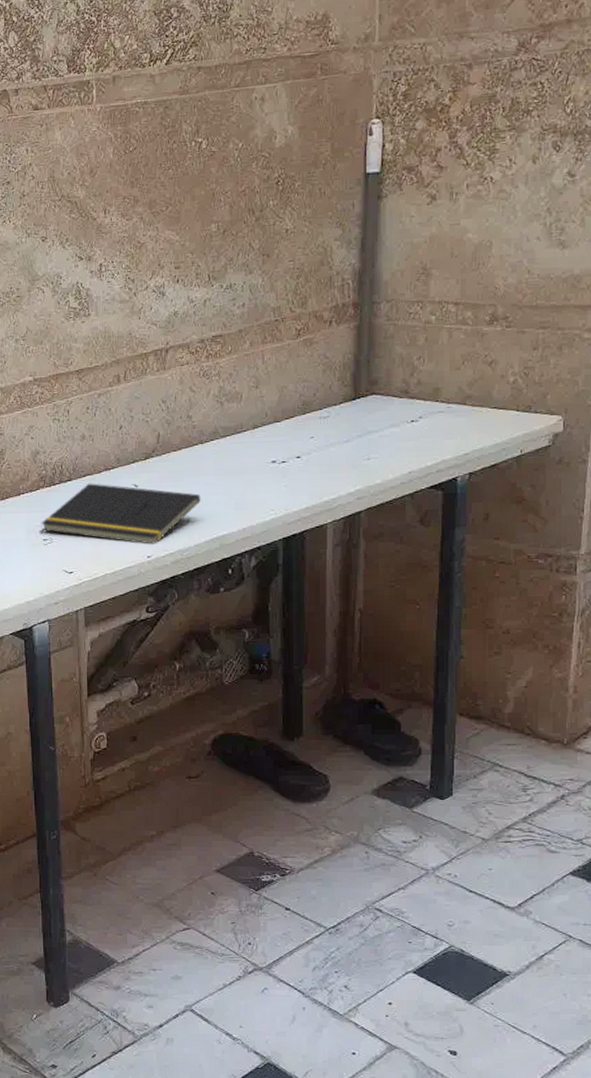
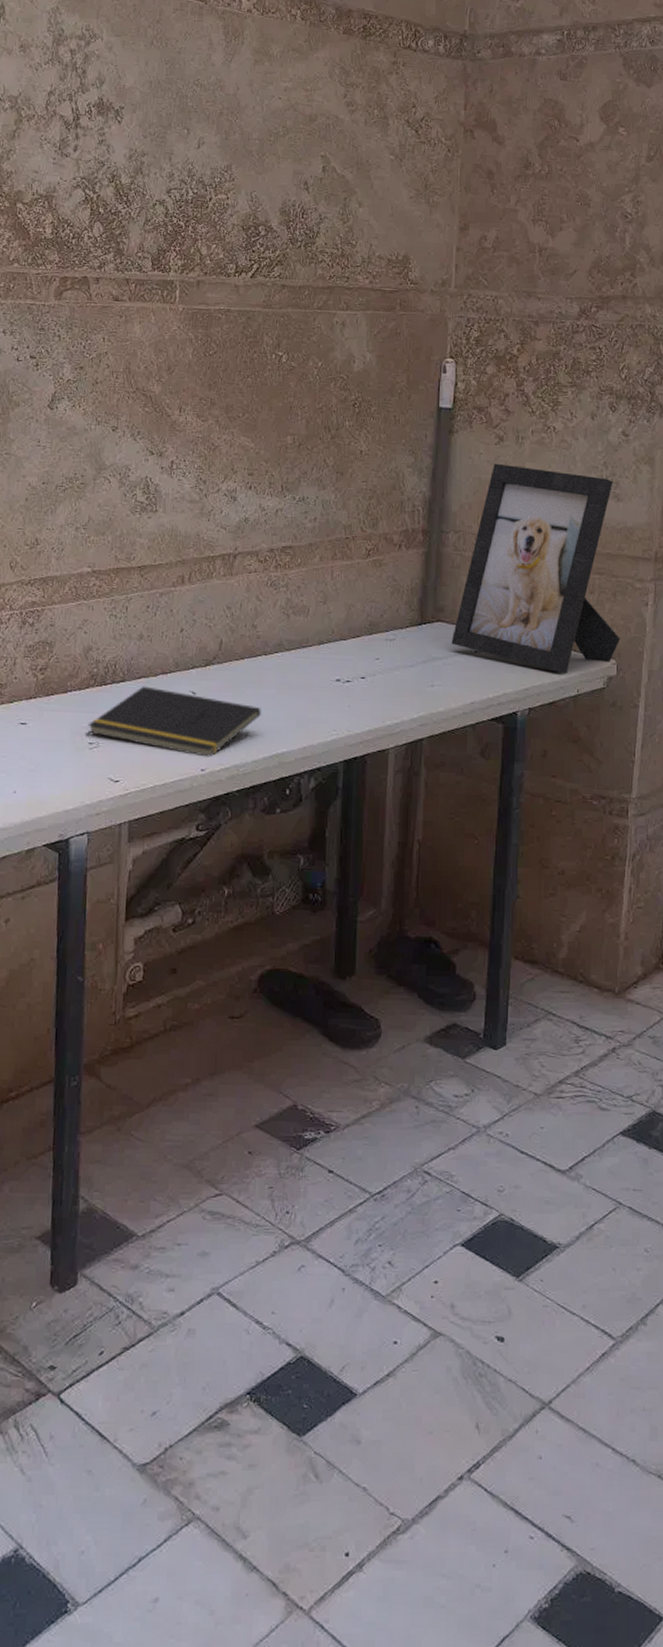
picture frame: none [386,224,567,435] -> present [451,463,621,674]

